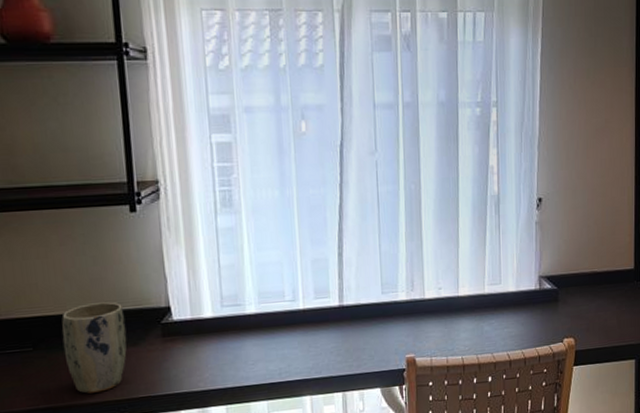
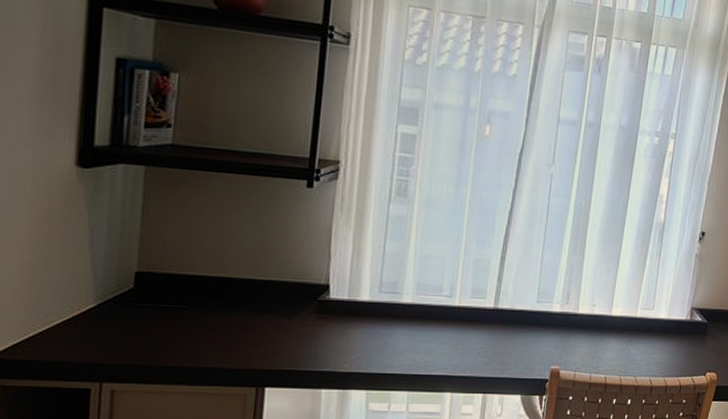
plant pot: present [61,302,127,394] -> none [217,270,284,359]

